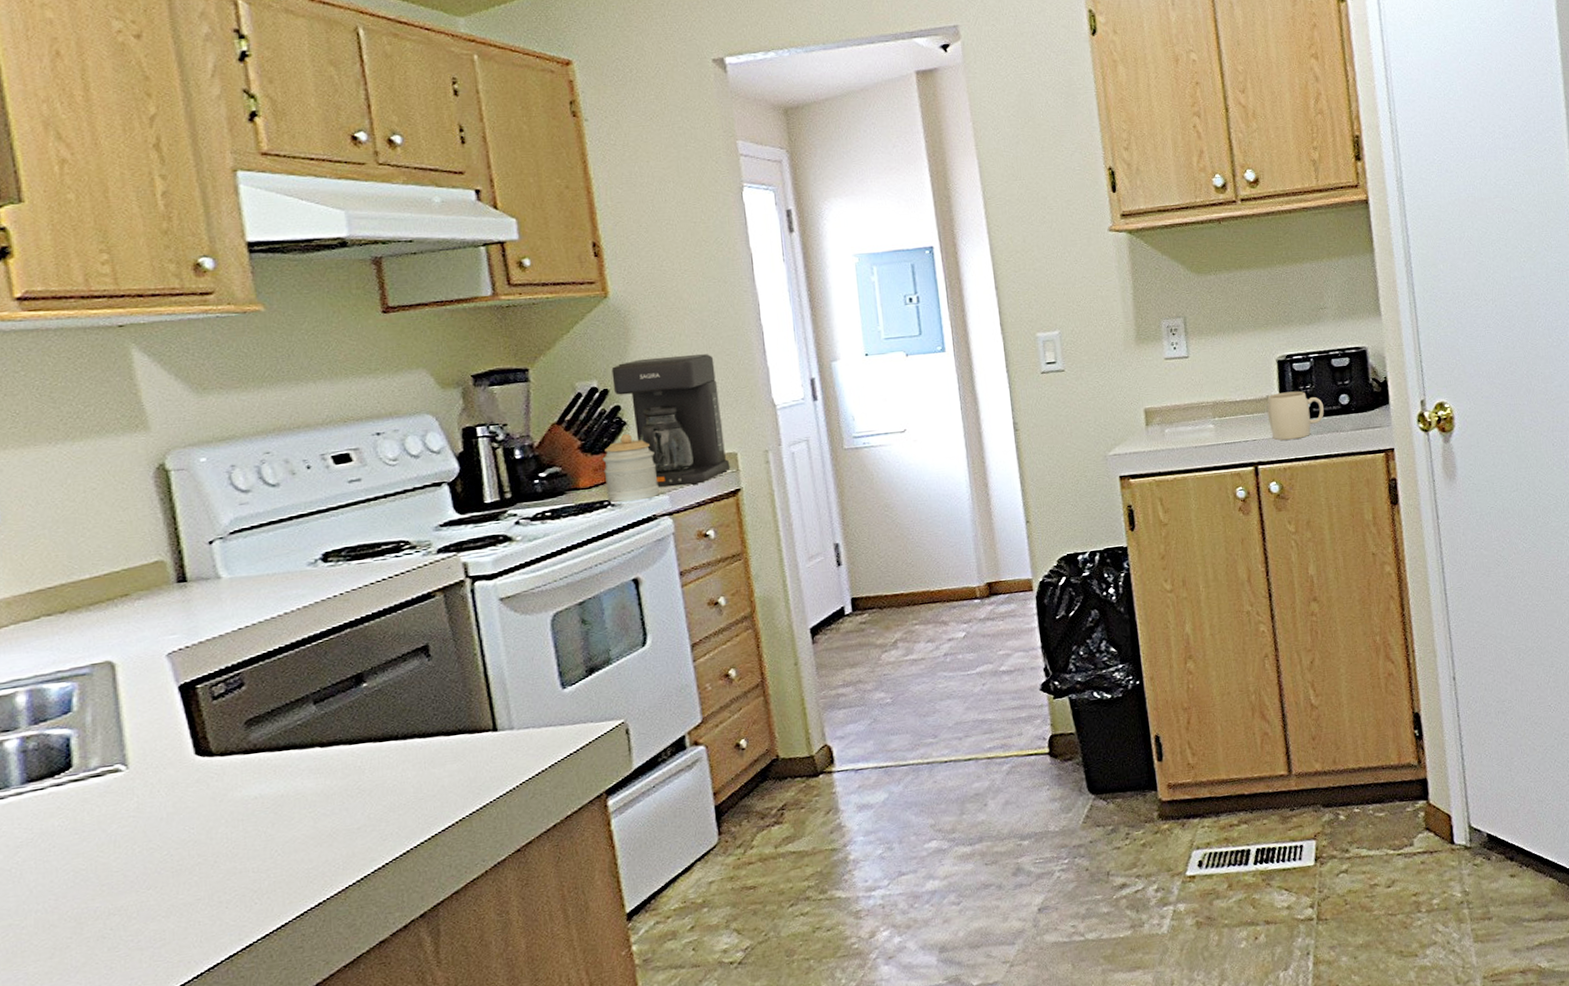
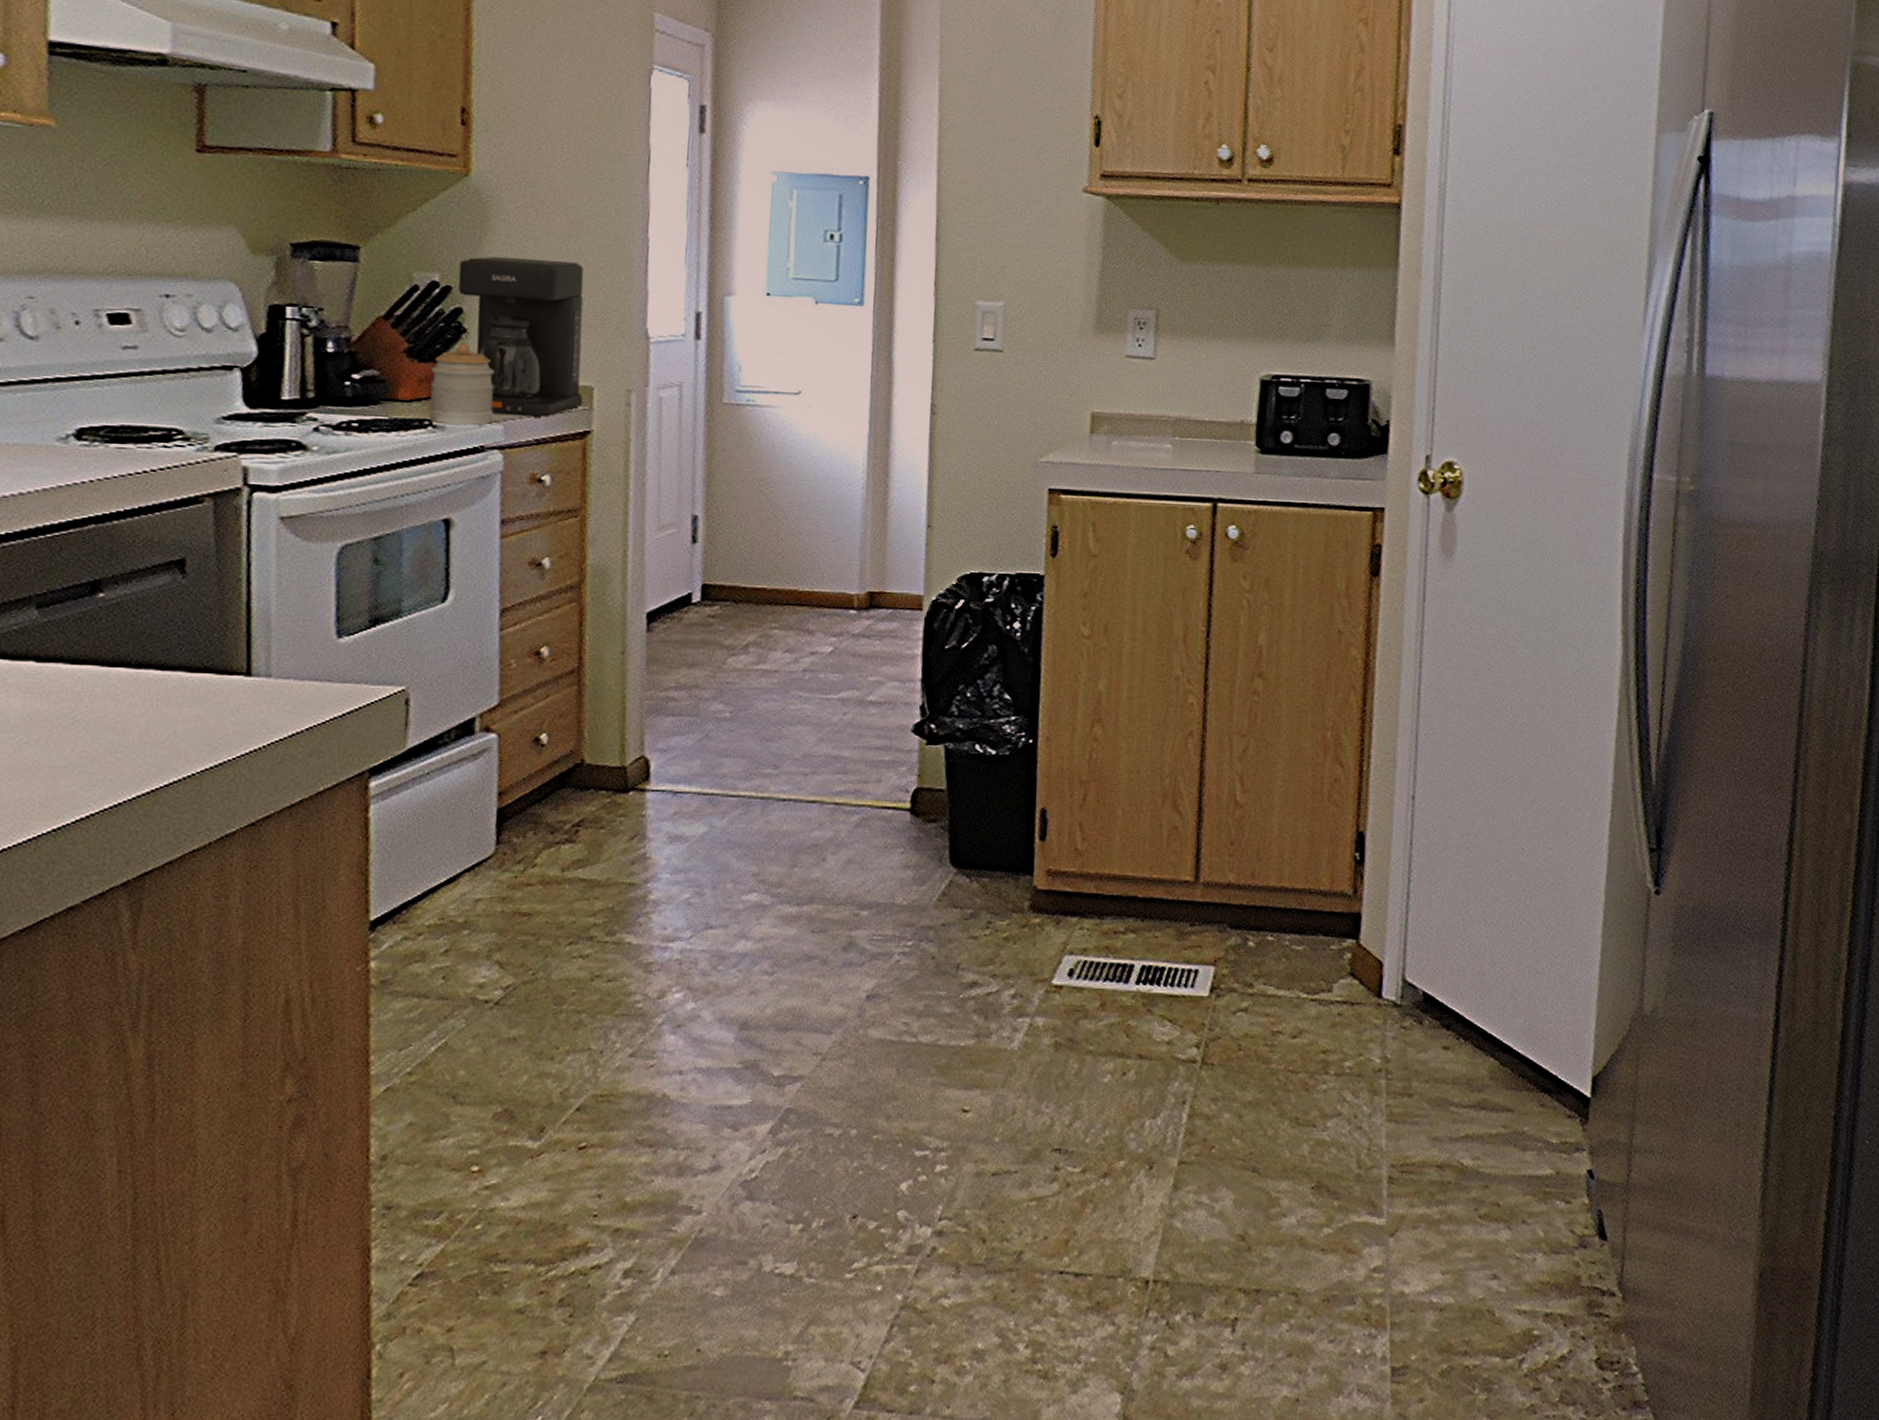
mug: present [1267,391,1324,441] -> none [1239,419,1308,479]

